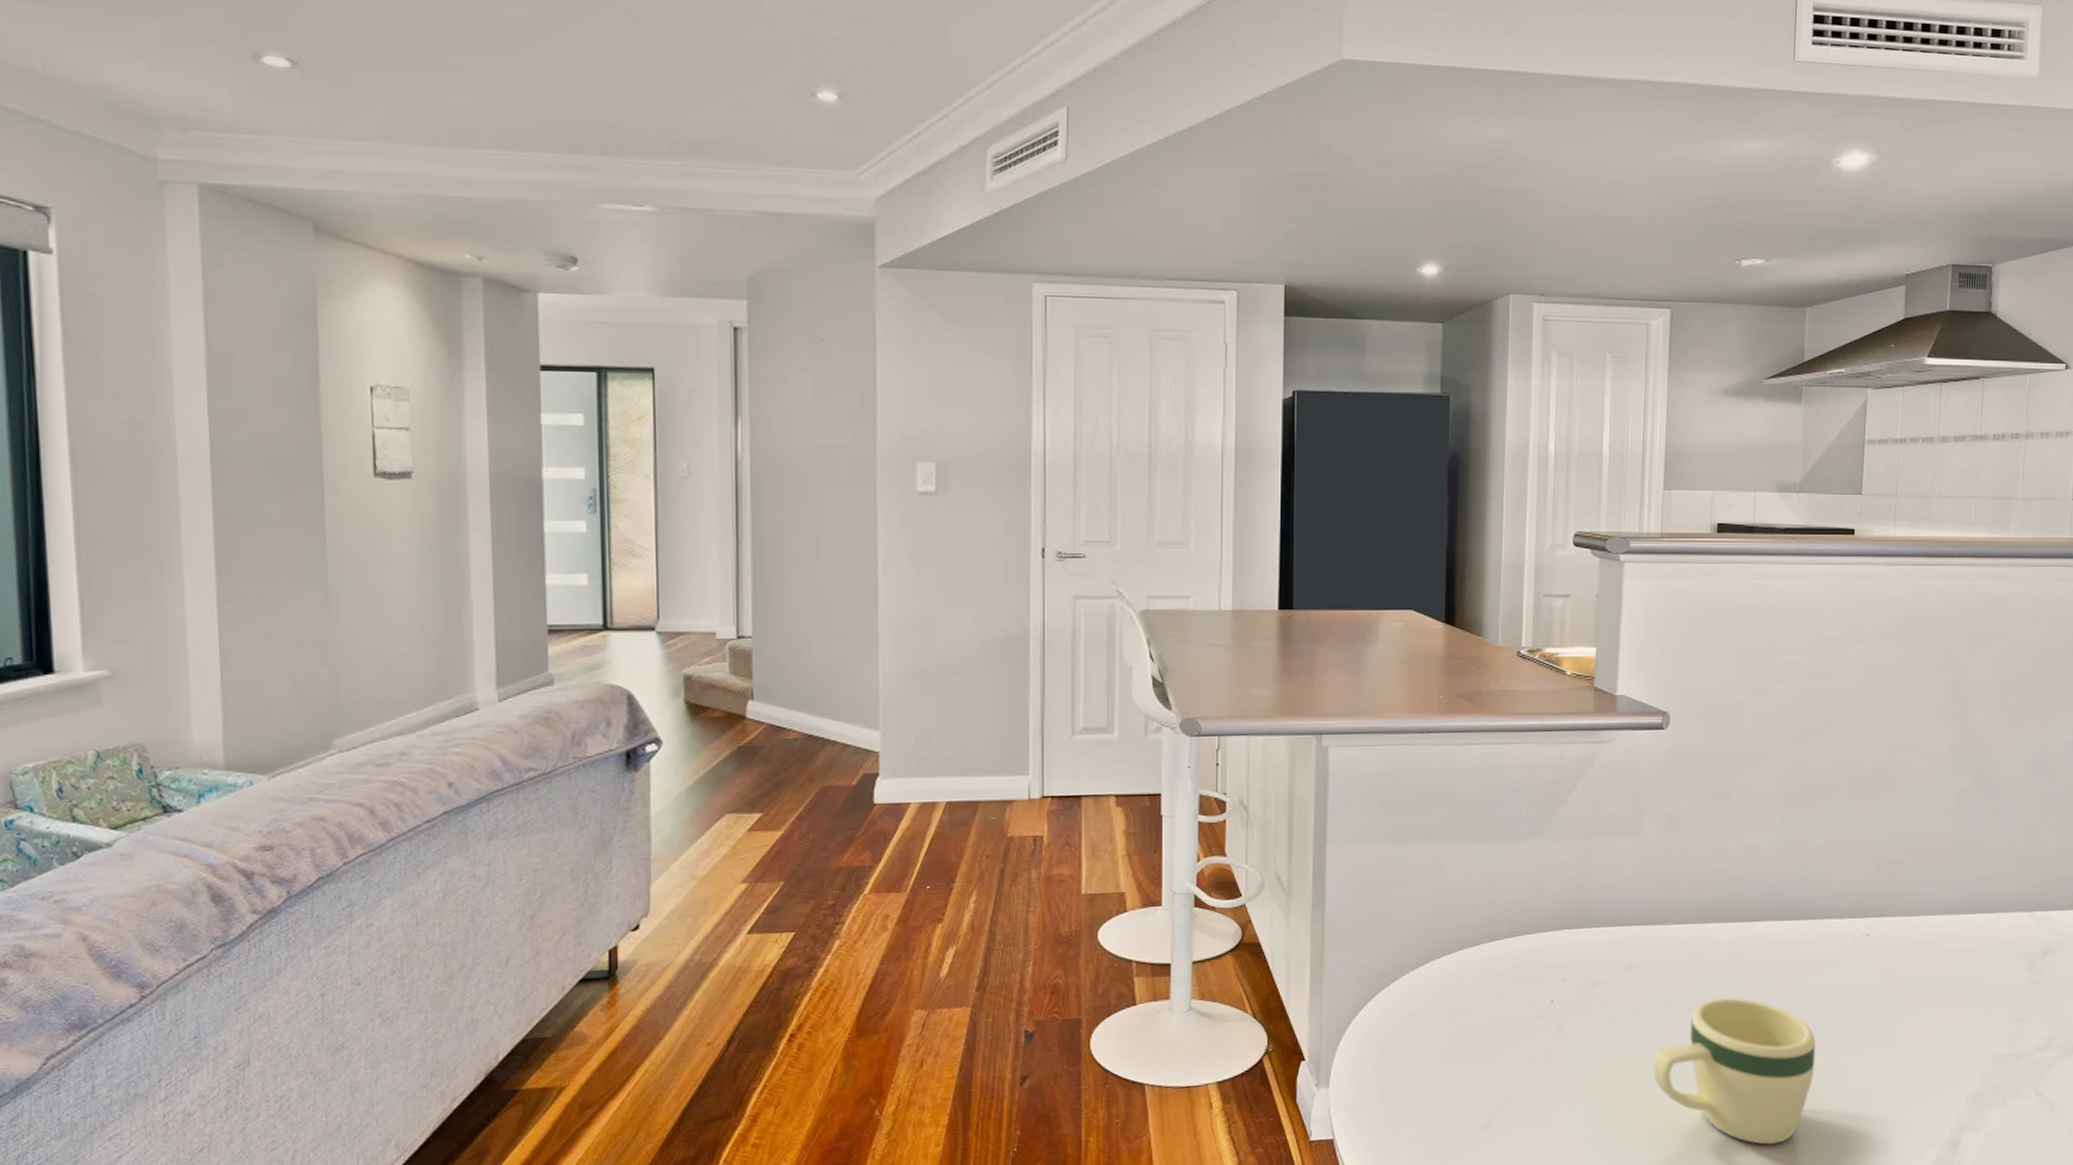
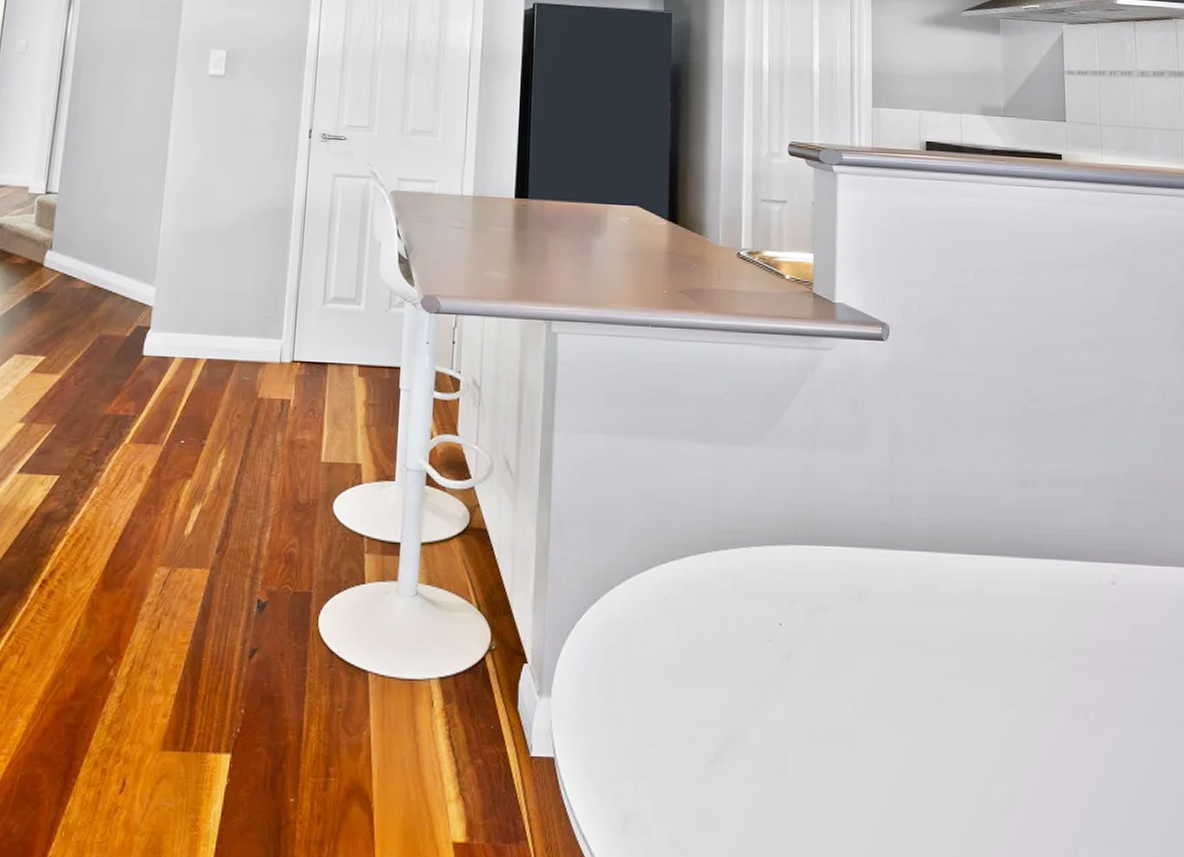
mug: present [1652,997,1816,1145] -> none [890,639,1069,824]

